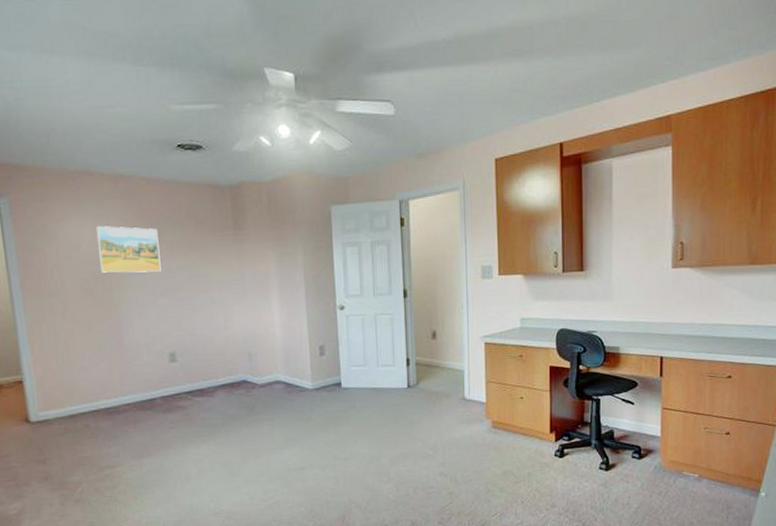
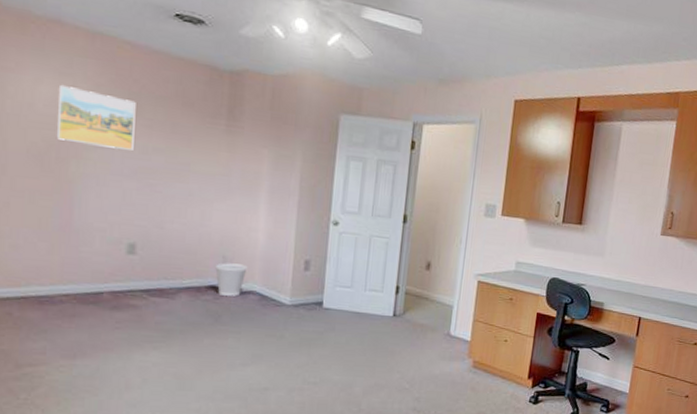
wastebasket: none [243,358,271,388] -> present [215,263,248,296]

